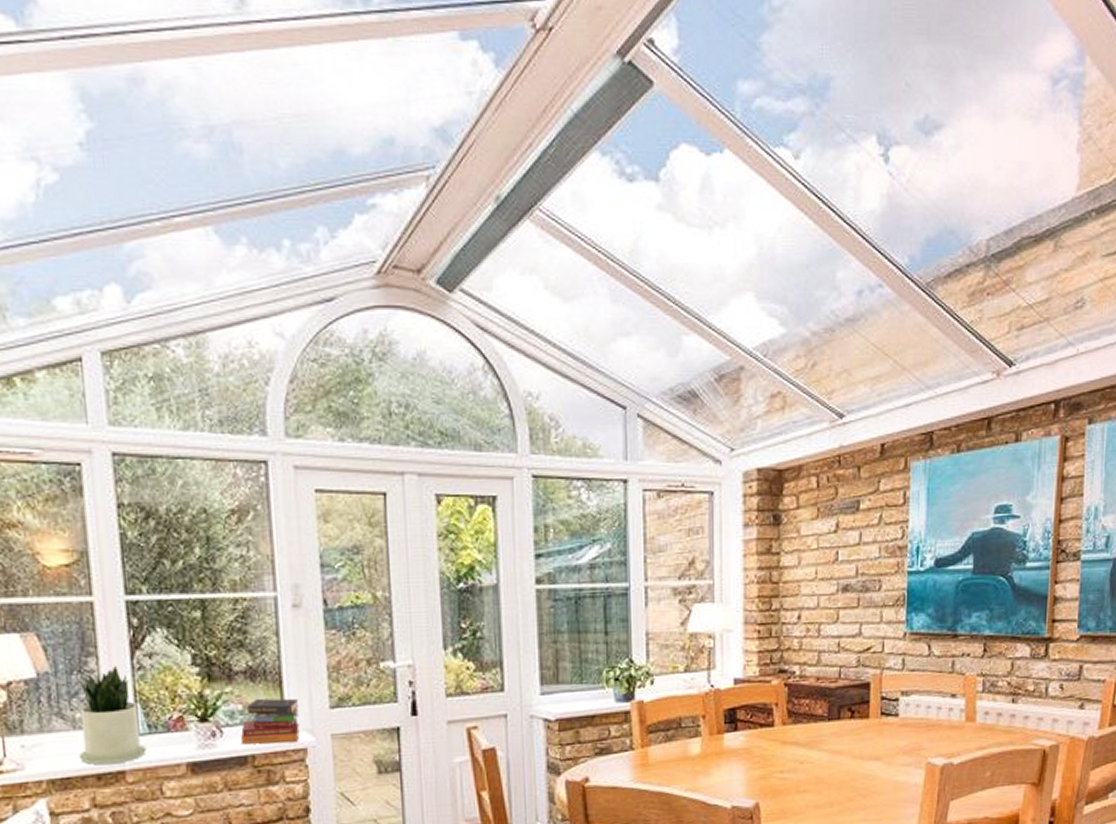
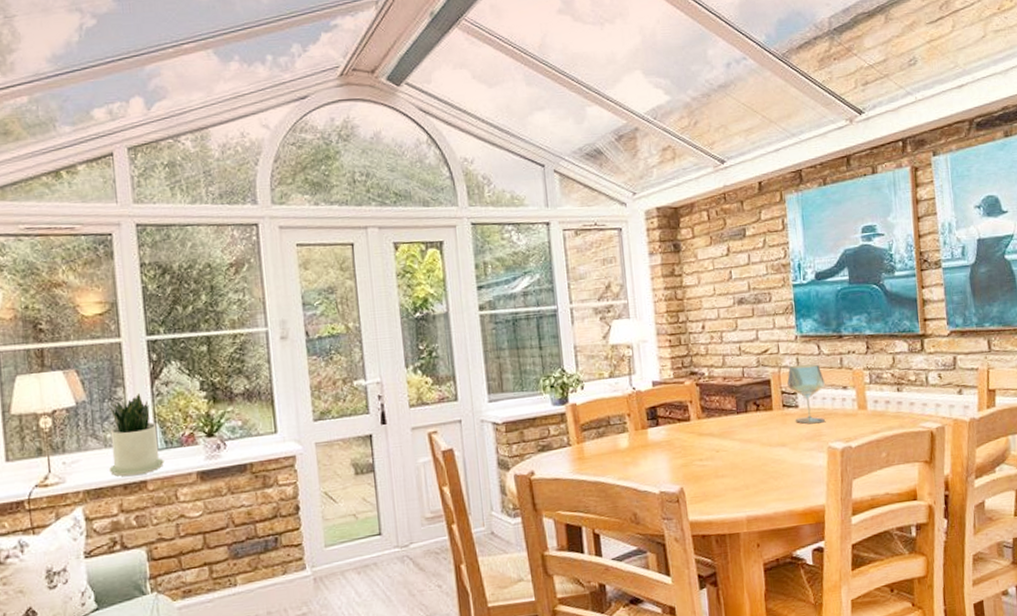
books: present [241,698,300,745] -> none [241,414,289,455]
wine glass: none [889,666,933,736] -> present [787,363,826,424]

